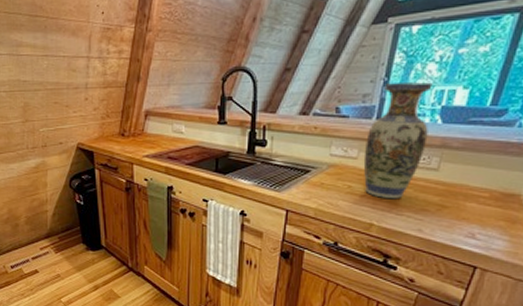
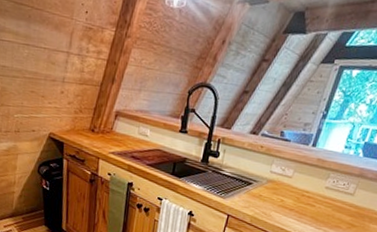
vase: present [363,82,433,200] -> none [294,116,361,216]

